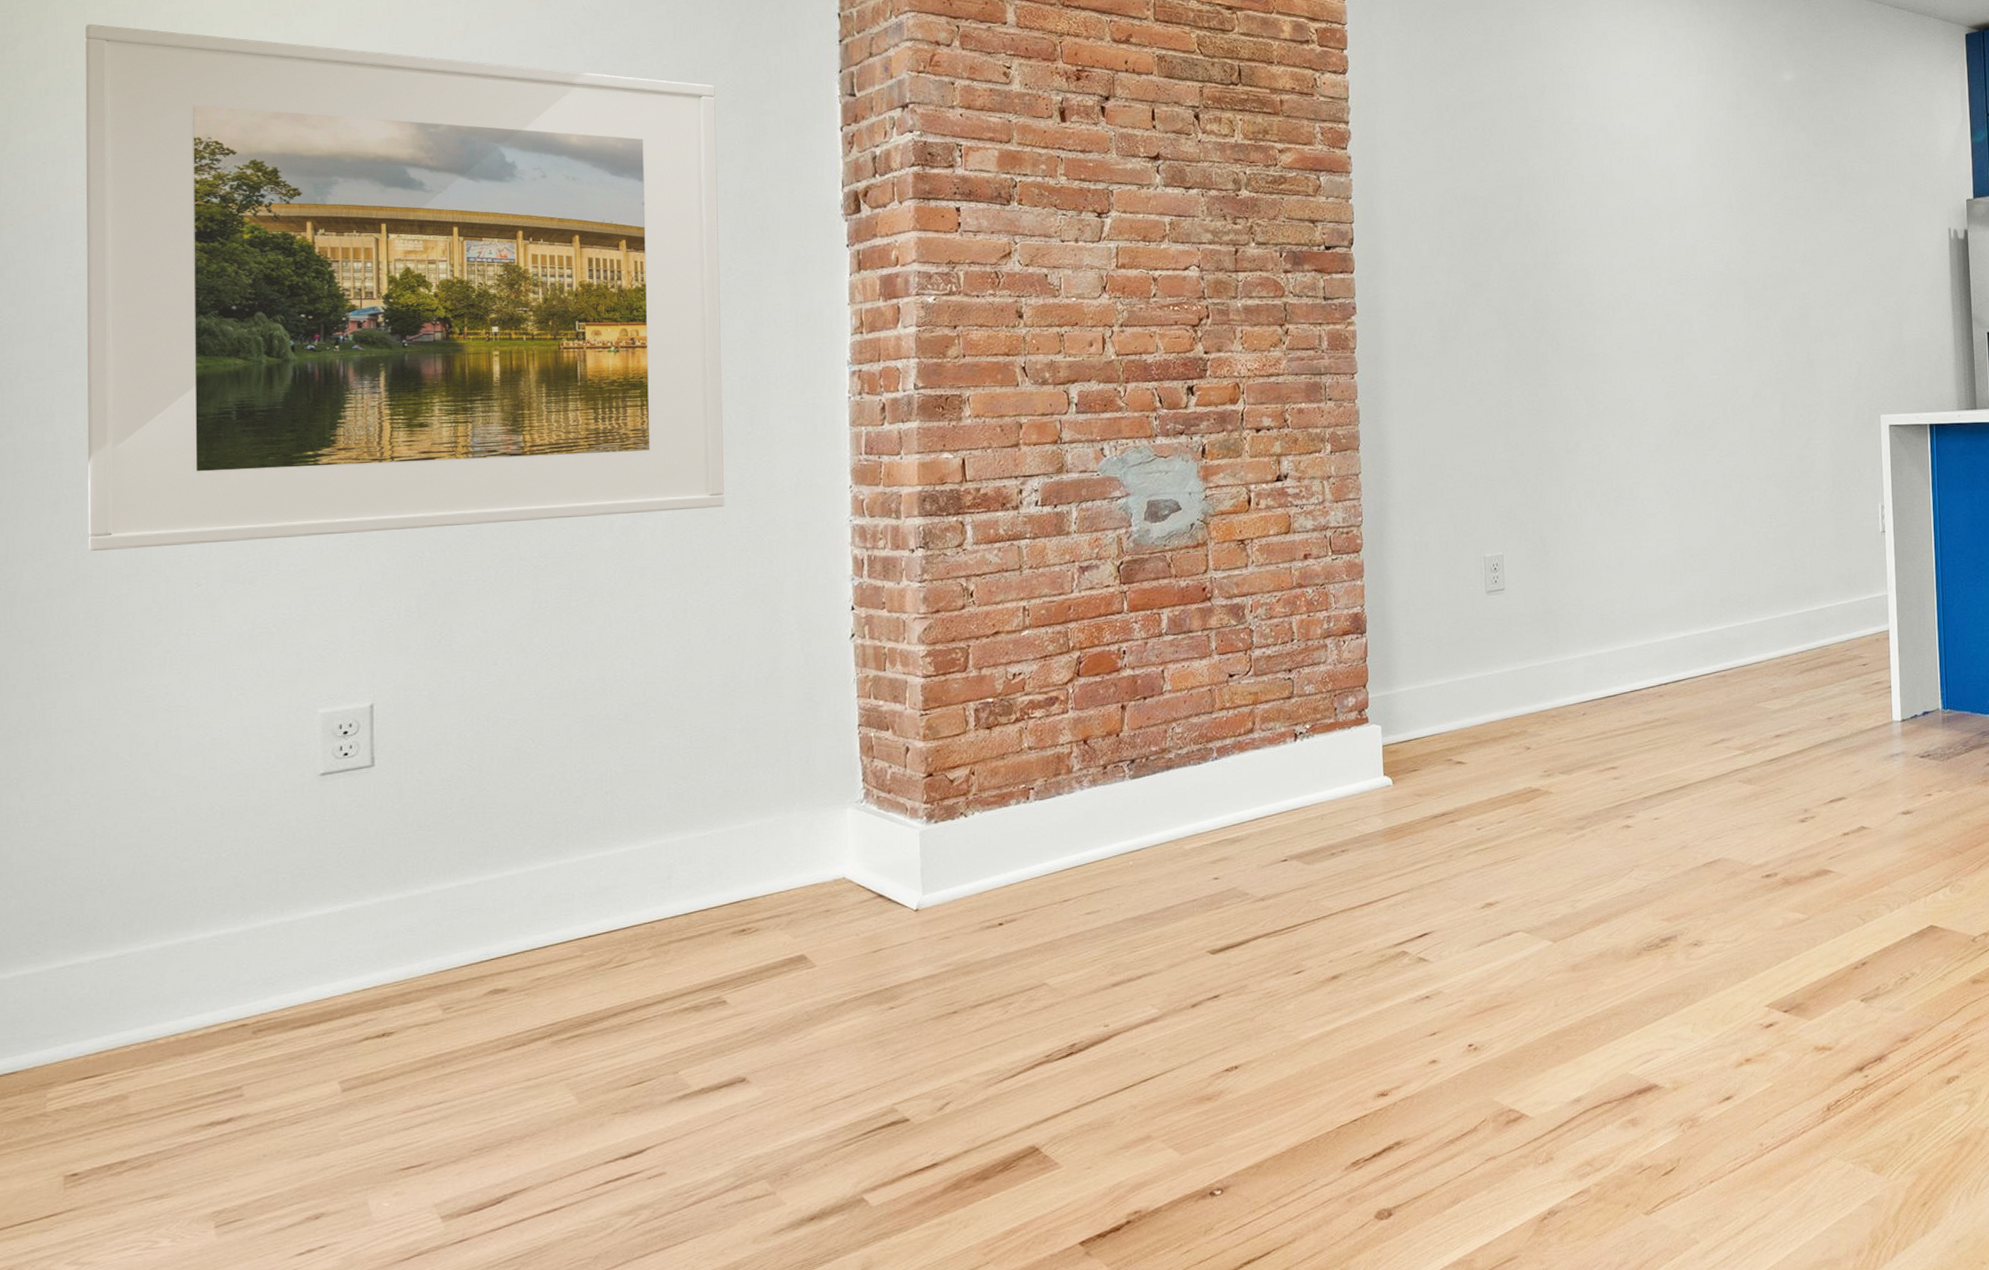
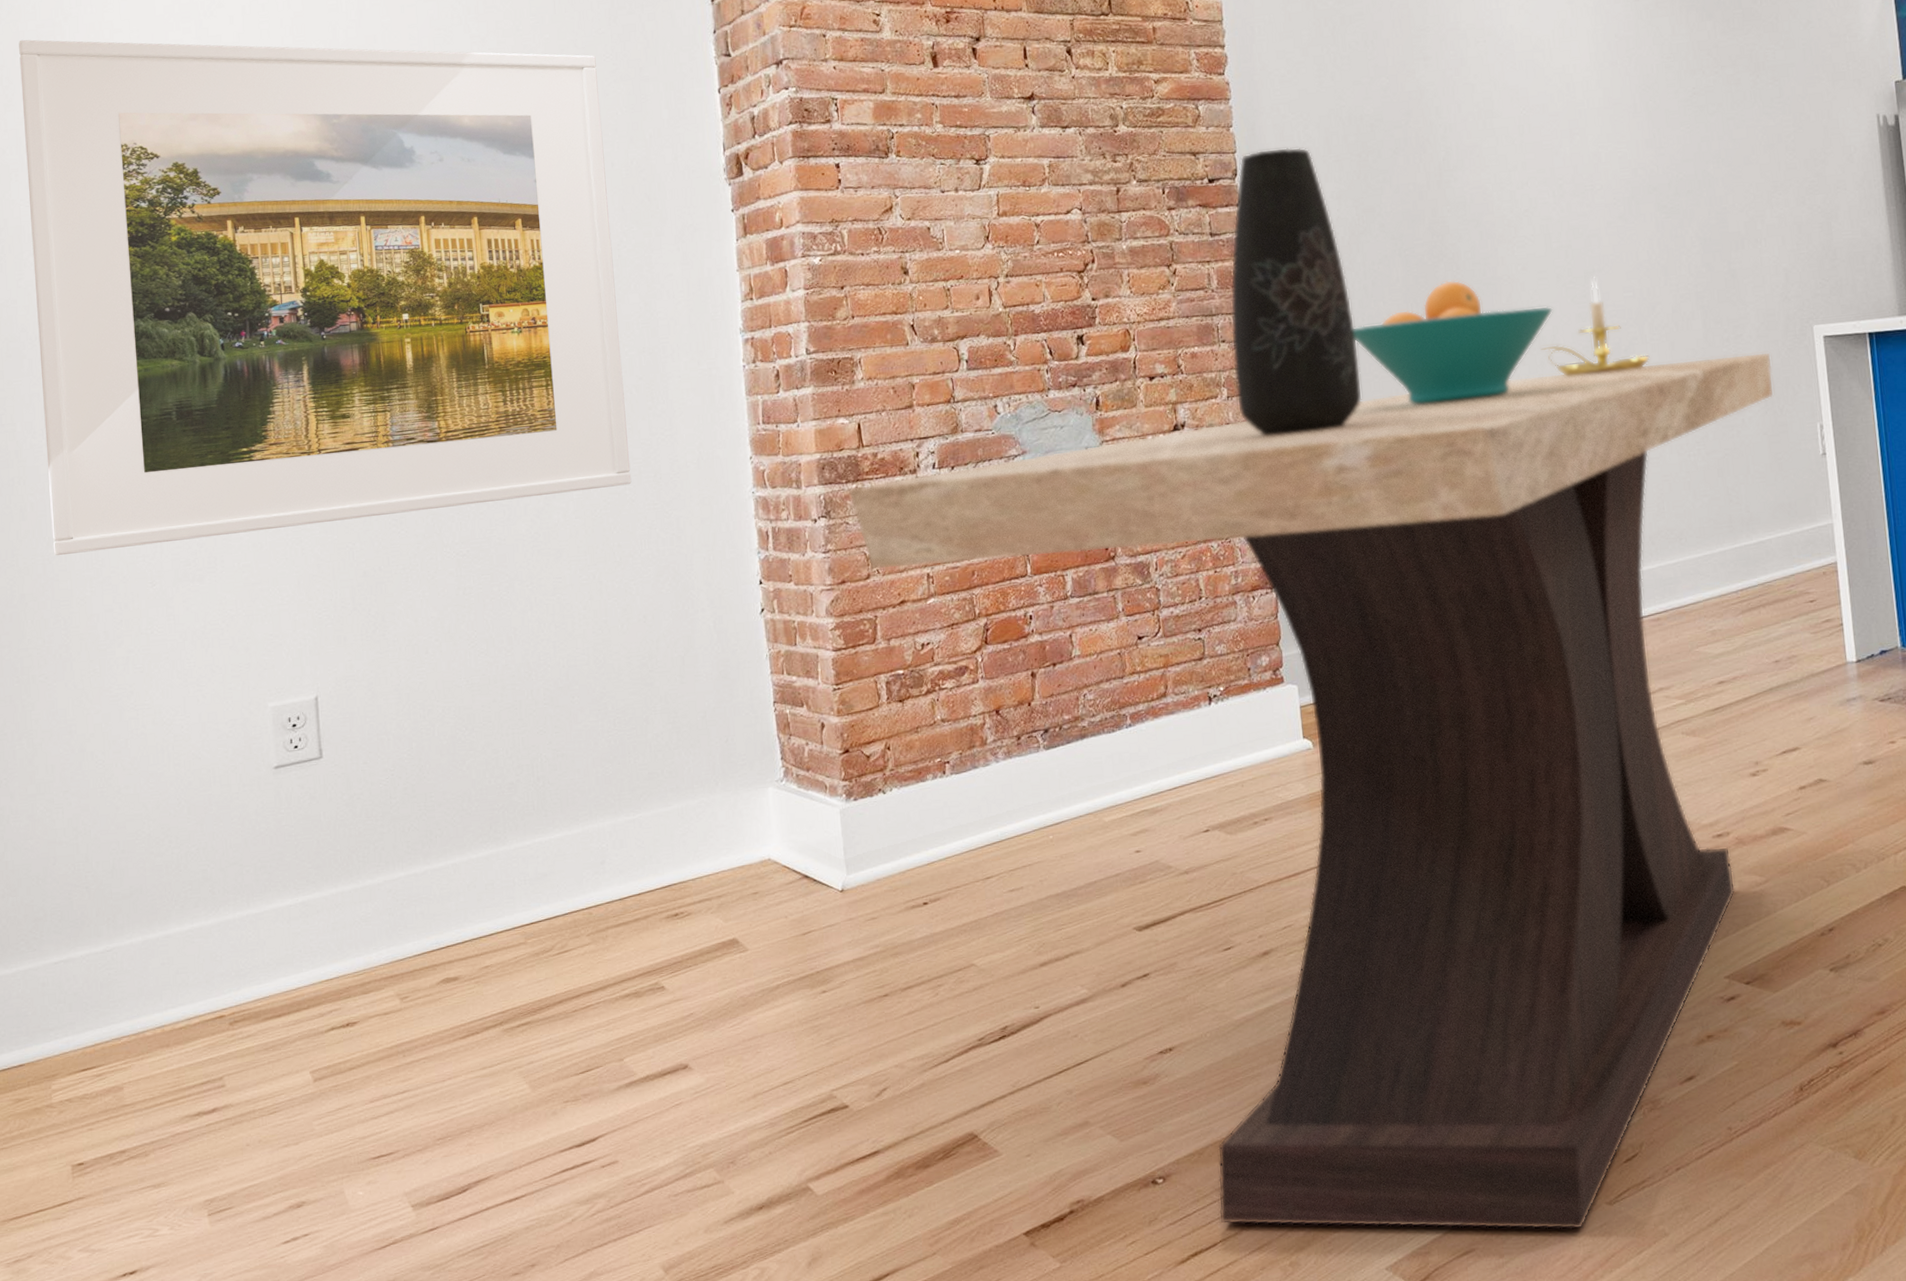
table: none [948,436,1842,1239] -> present [848,351,1774,1230]
vase: none [1337,221,1461,491] -> present [1230,147,1363,436]
fruit bowl: none [1455,354,1644,469] -> present [1353,280,1553,405]
candle holder: none [1630,359,1731,450] -> present [1540,277,1650,377]

